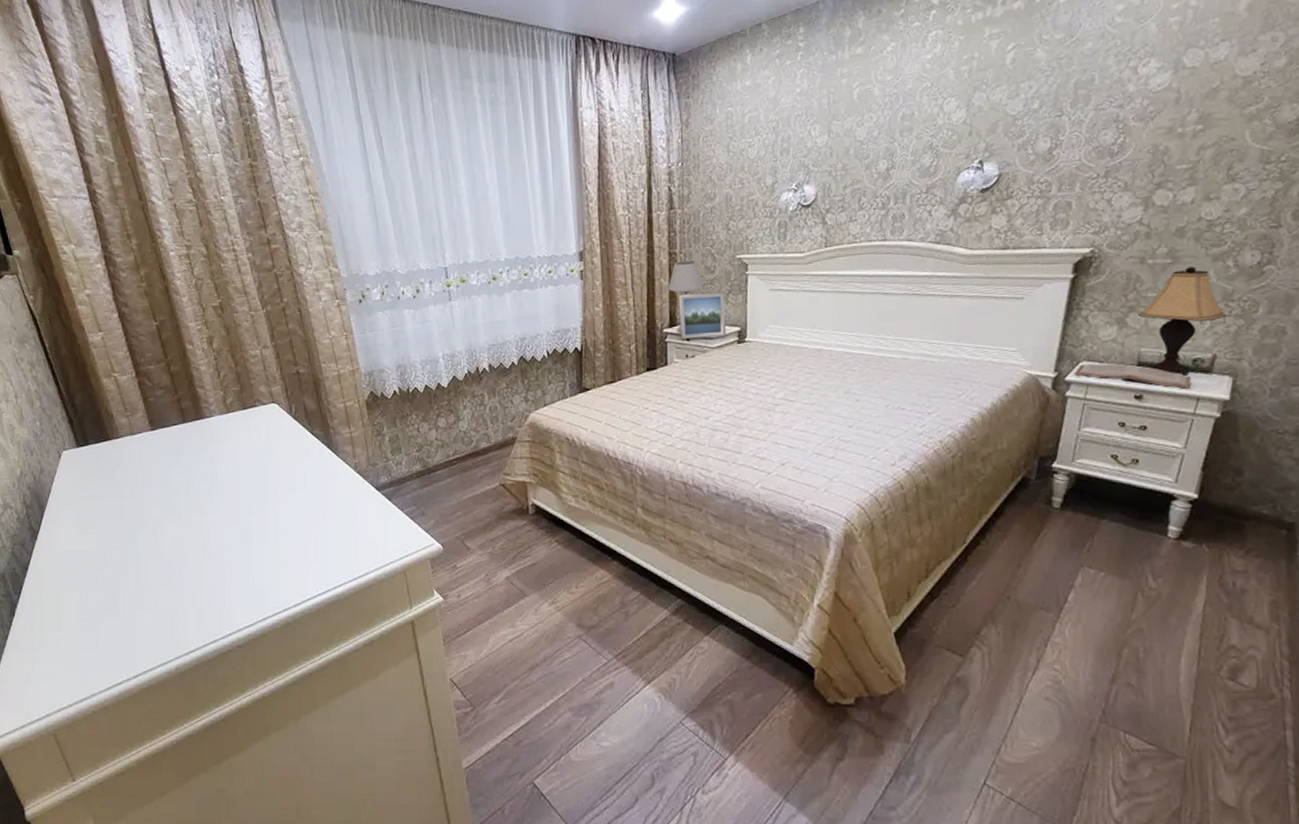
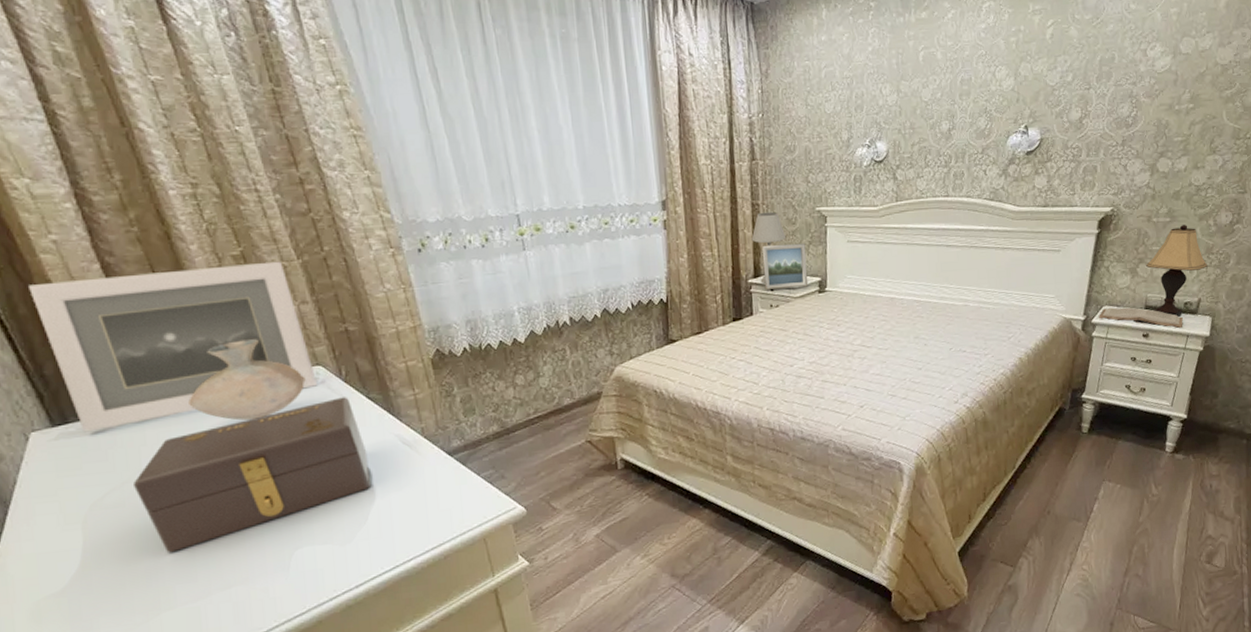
picture frame: none [69,311,273,453] -> present [29,261,318,432]
jewelry box: none [130,432,310,561] -> present [132,397,370,553]
vase: none [174,378,263,449] -> present [188,339,306,421]

